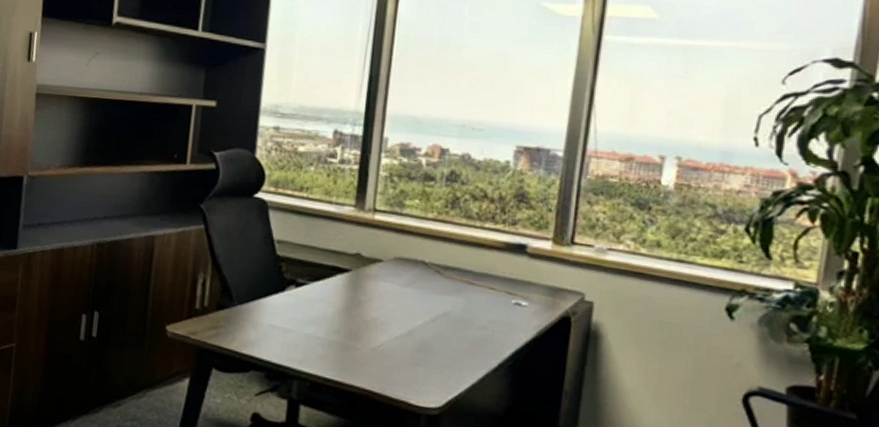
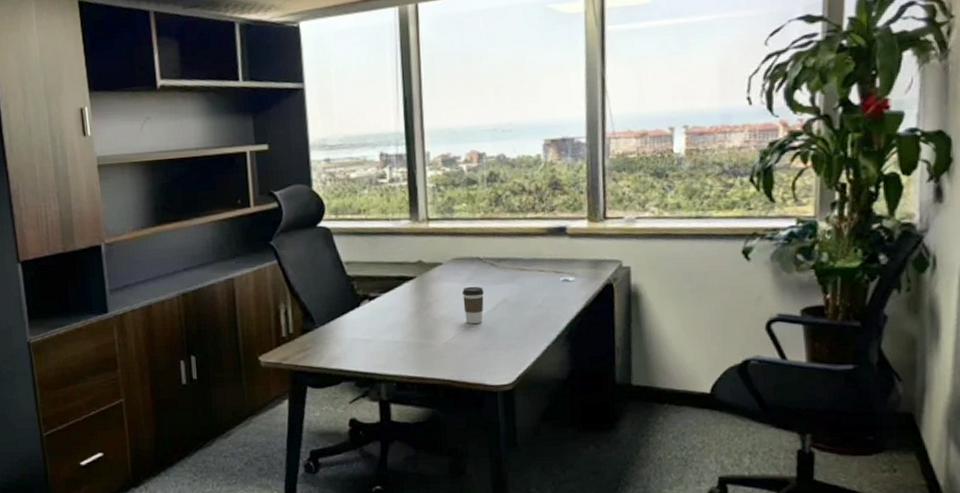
coffee cup: none [398,291,424,334] -> present [462,286,484,324]

